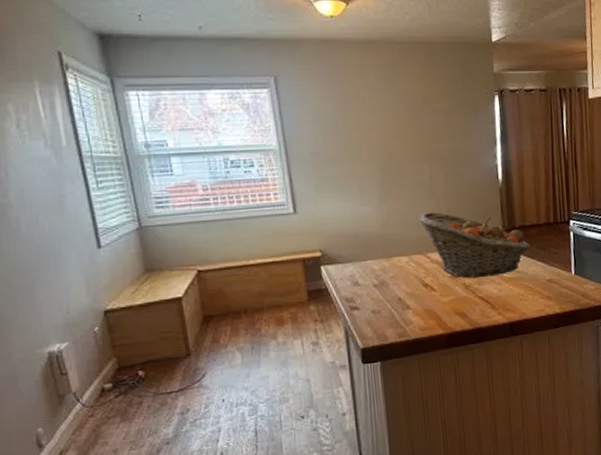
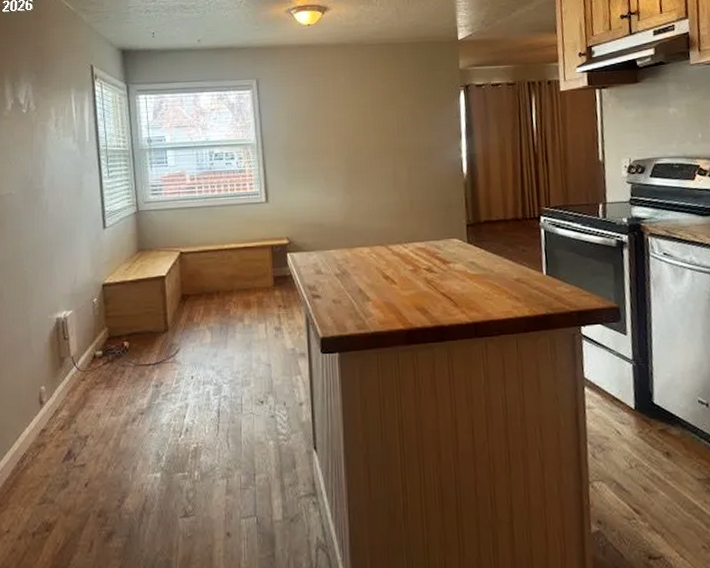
fruit basket: present [417,212,531,278] -> none [380,204,497,273]

